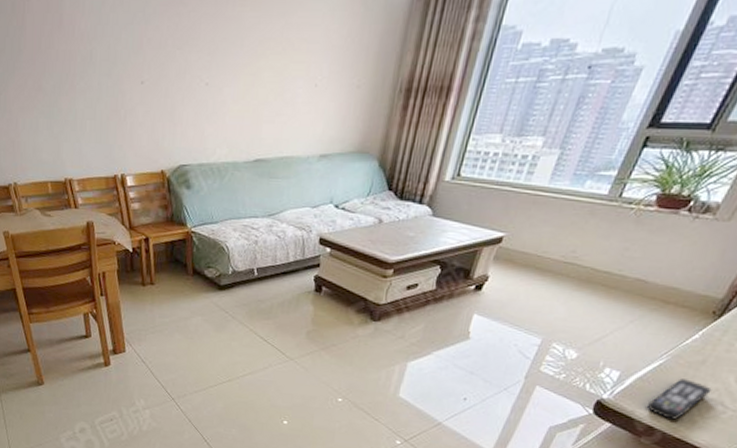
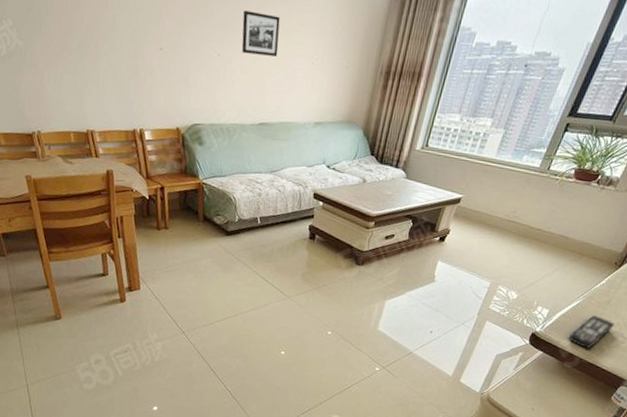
picture frame: none [232,30,277,81] -> present [241,10,280,57]

